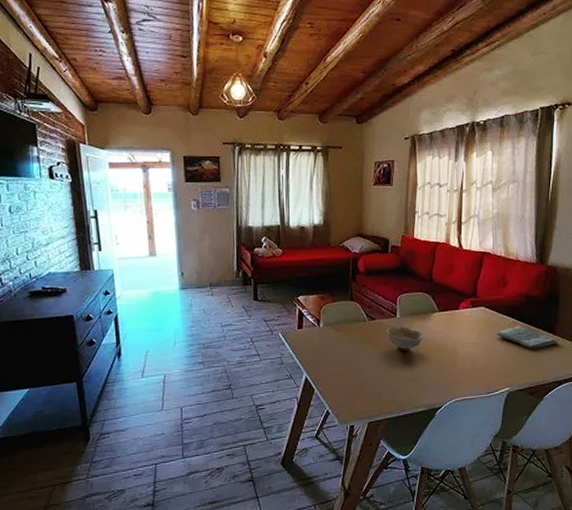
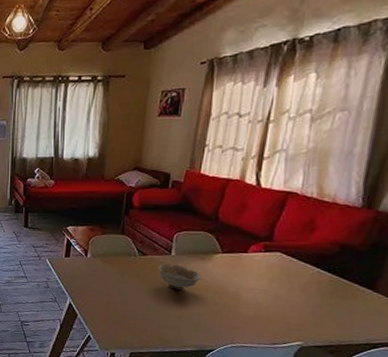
dish towel: present [496,326,558,349] -> none [292,277,380,305]

